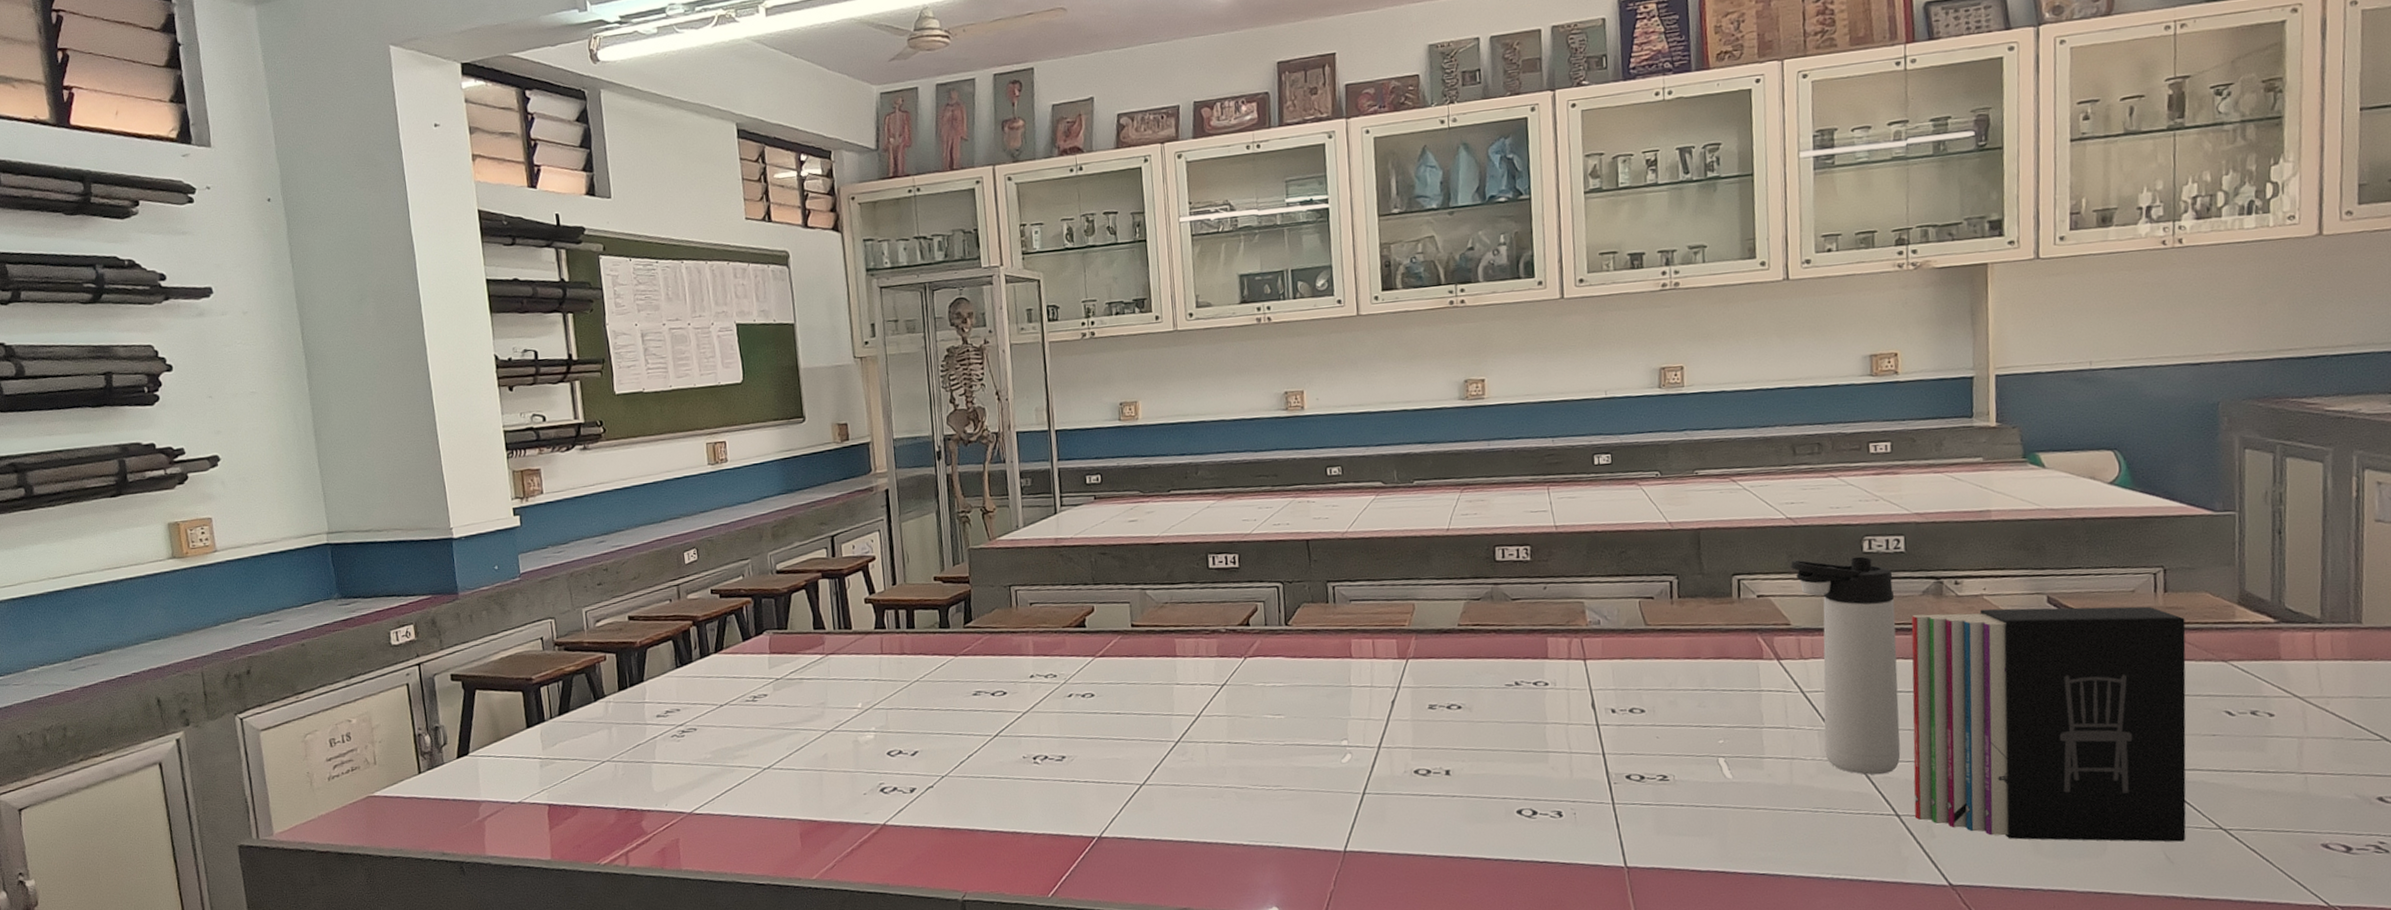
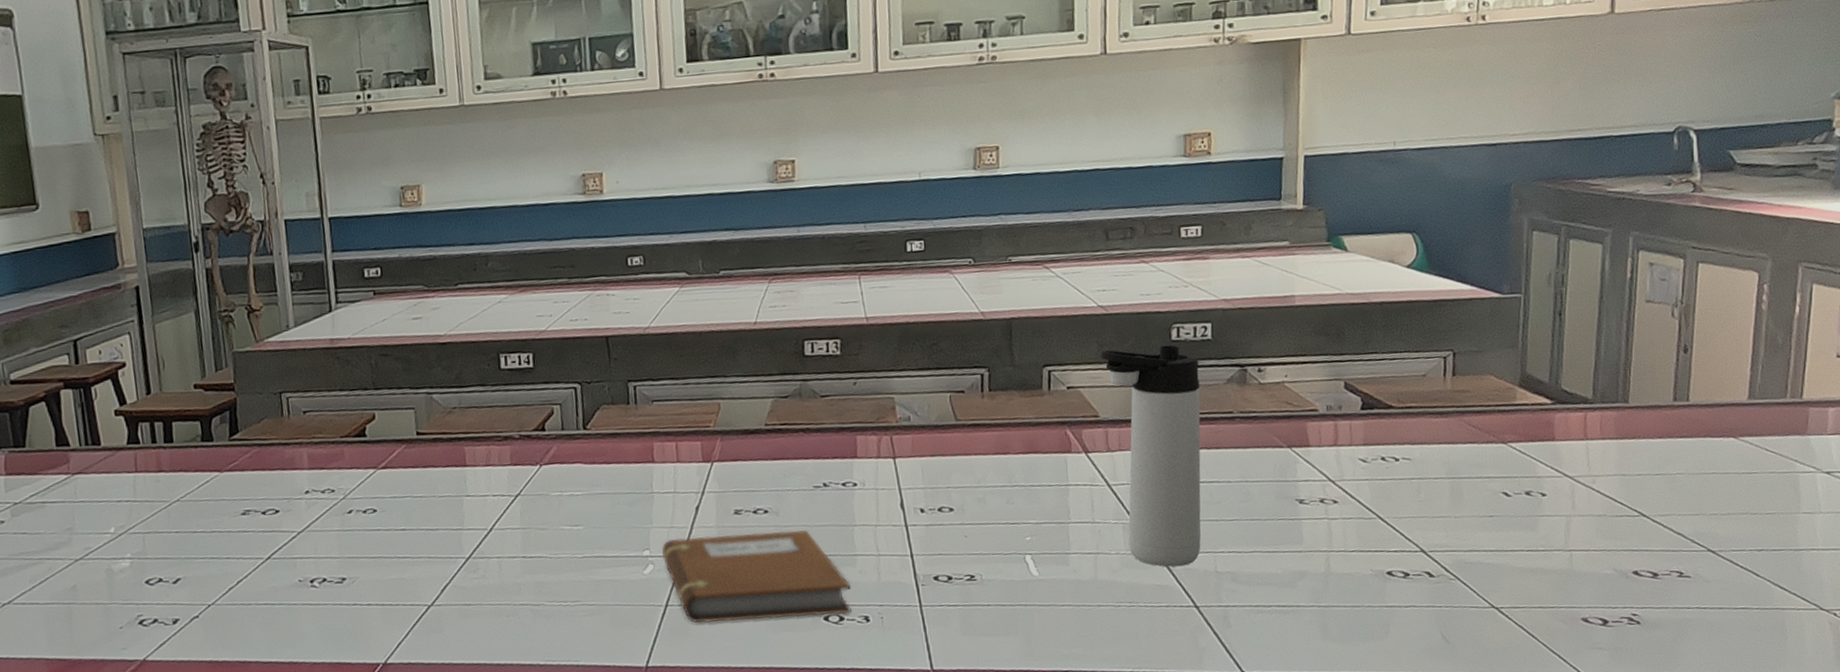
notebook: none [1359,726,1544,812] -> present [662,530,851,624]
book: present [1911,606,2186,842] -> none [1212,390,1471,626]

